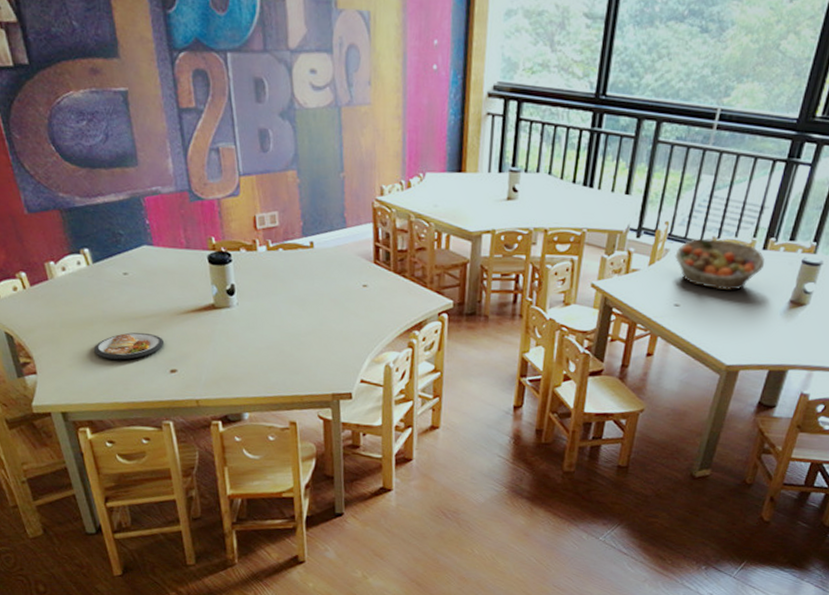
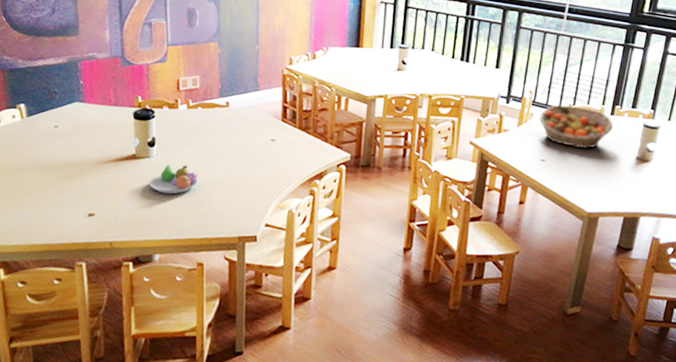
dish: present [94,332,163,360] -> none [18,179,85,205]
fruit bowl: none [232,315,284,348] -> present [149,164,198,194]

